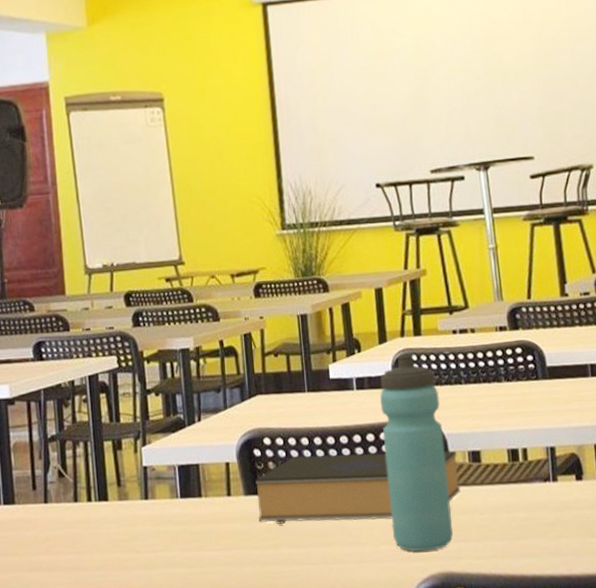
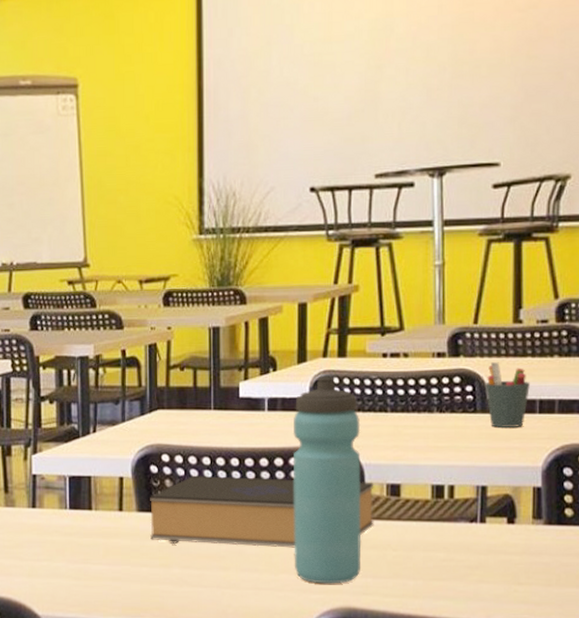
pen holder: none [542,332,581,392] -> present [484,362,530,428]

